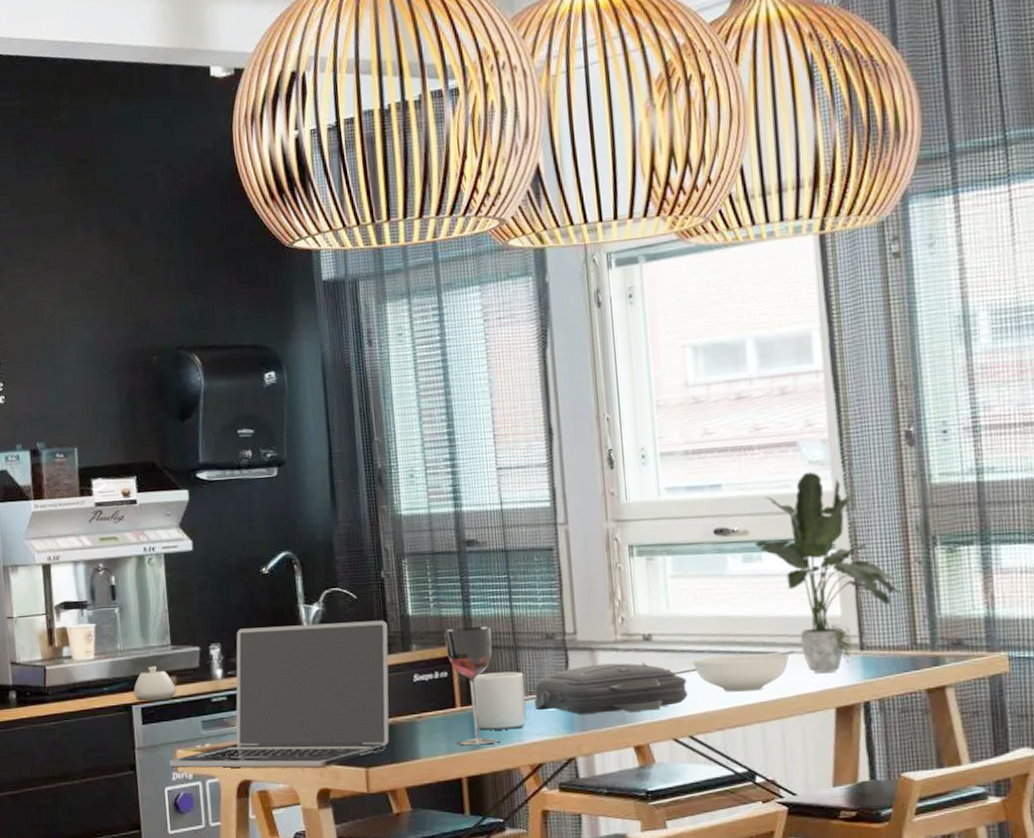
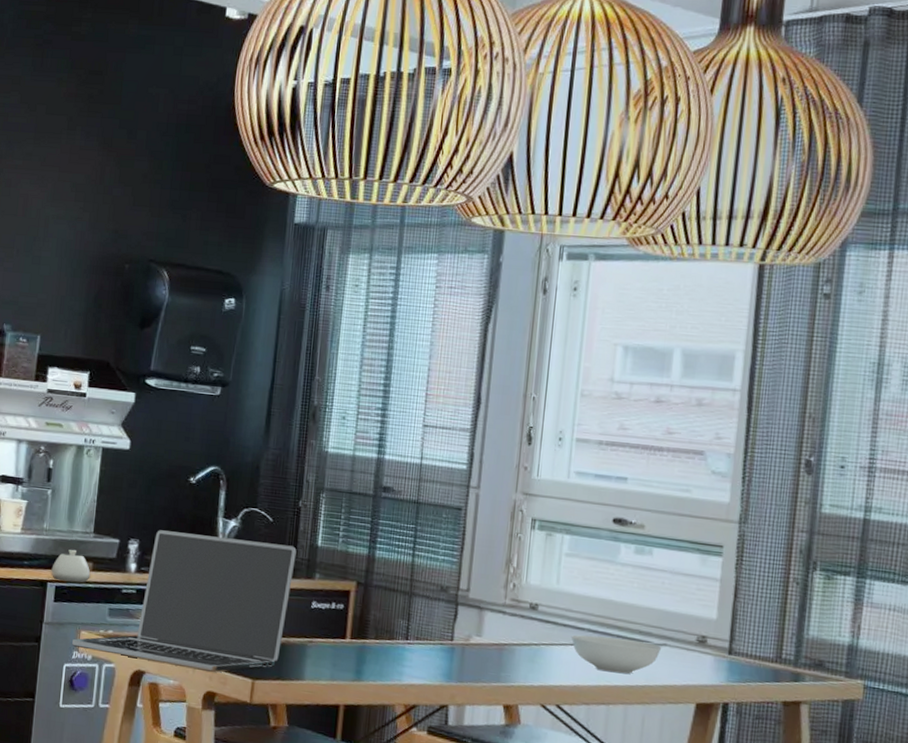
wineglass: present [443,627,501,746] -> none [340,565,391,679]
mug: present [474,671,527,731] -> none [363,612,414,669]
laptop bag: present [534,662,688,714] -> none [419,622,564,675]
potted plant: present [755,472,903,673] -> none [648,481,777,670]

